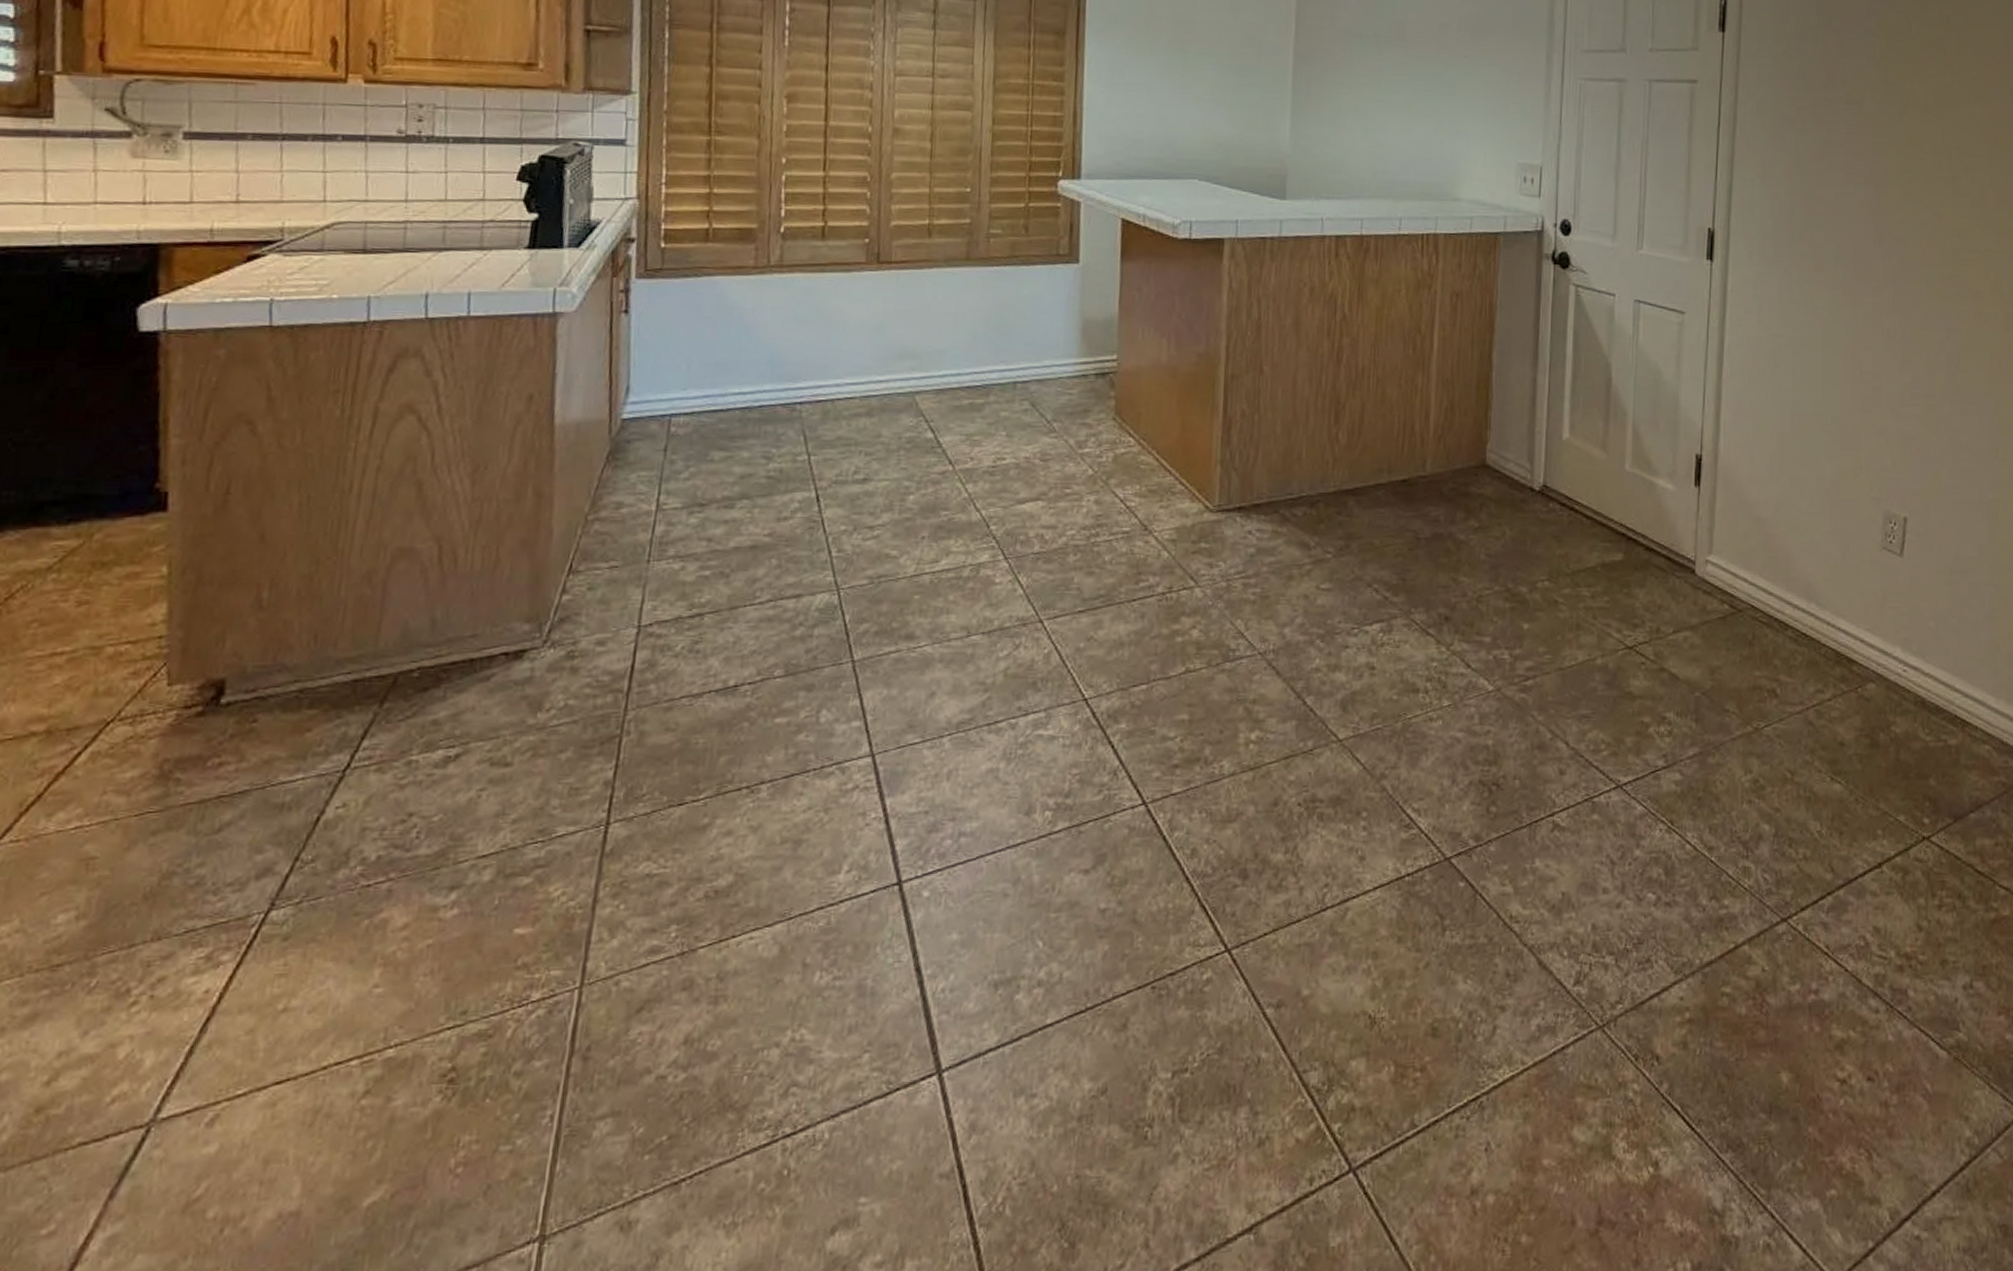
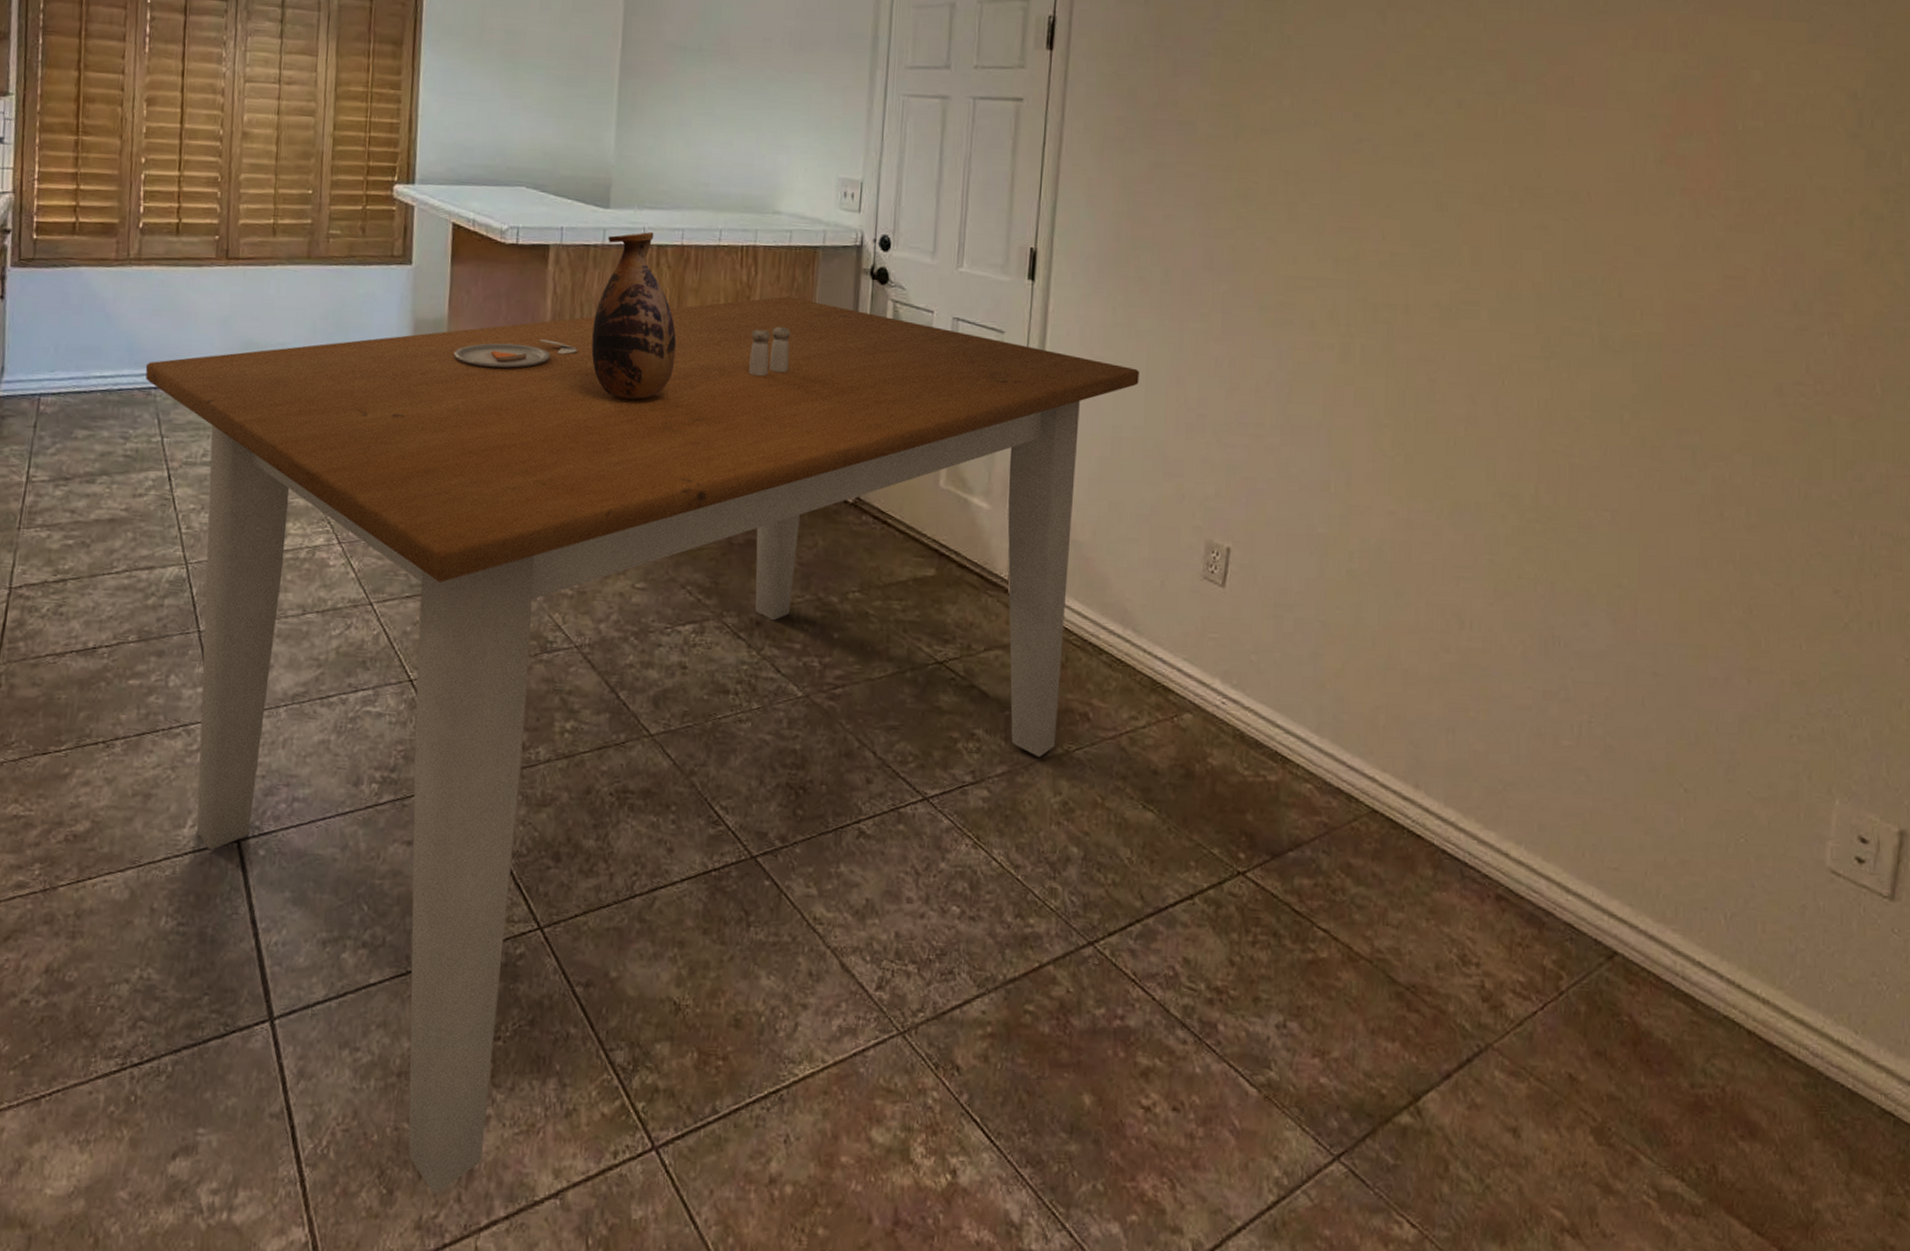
table: none [789,284,1816,1242] -> present [145,296,1139,1194]
dinner plate: none [1125,337,1256,368] -> present [454,339,578,369]
vase: none [1270,223,1358,394] -> present [591,232,677,399]
salt and pepper shaker: none [1432,314,1473,367] -> present [749,326,791,377]

